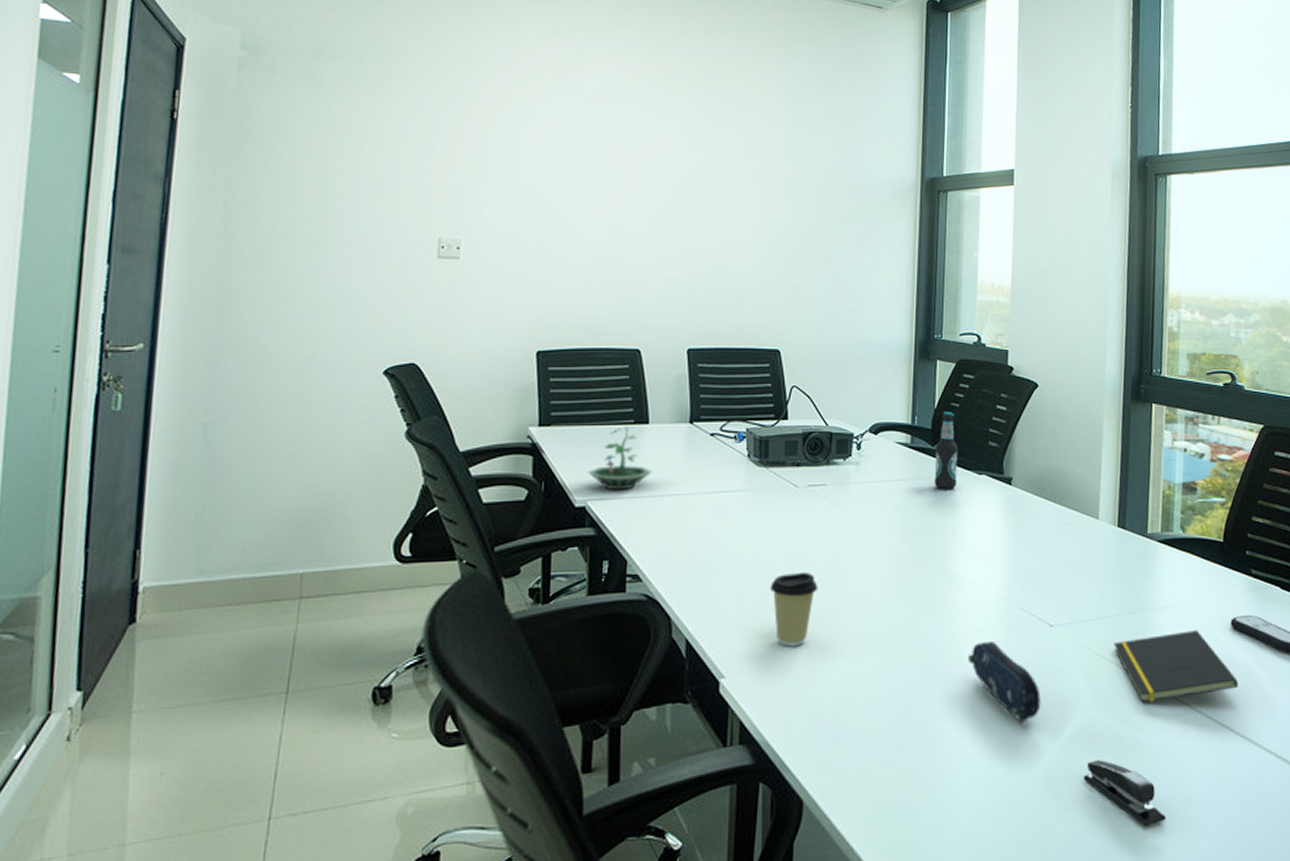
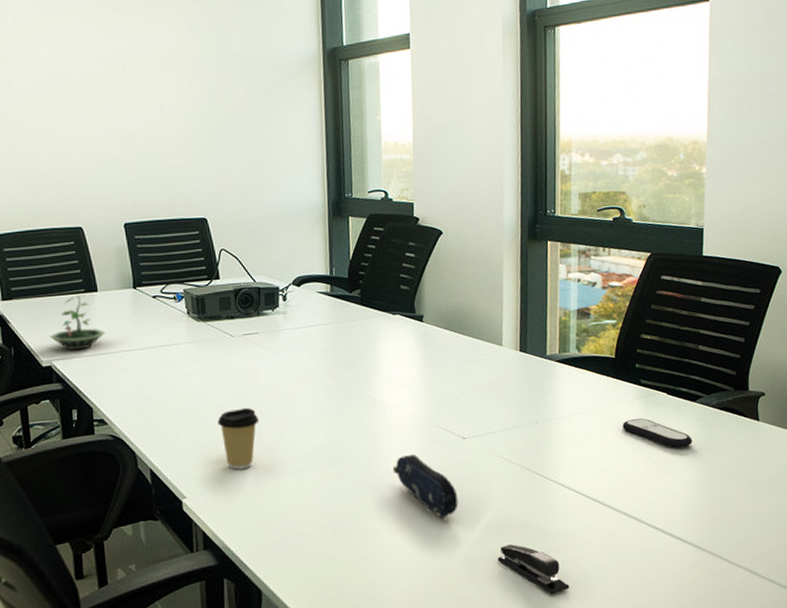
bottle: present [934,412,958,489] -> none [353,262,375,330]
notepad: present [1114,630,1238,702] -> none [520,434,630,496]

